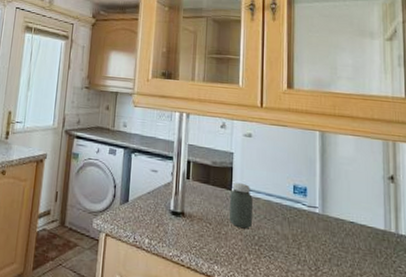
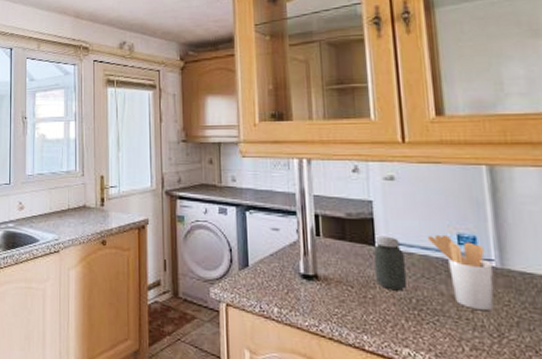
utensil holder: none [271,184,316,249] -> present [427,234,494,311]

